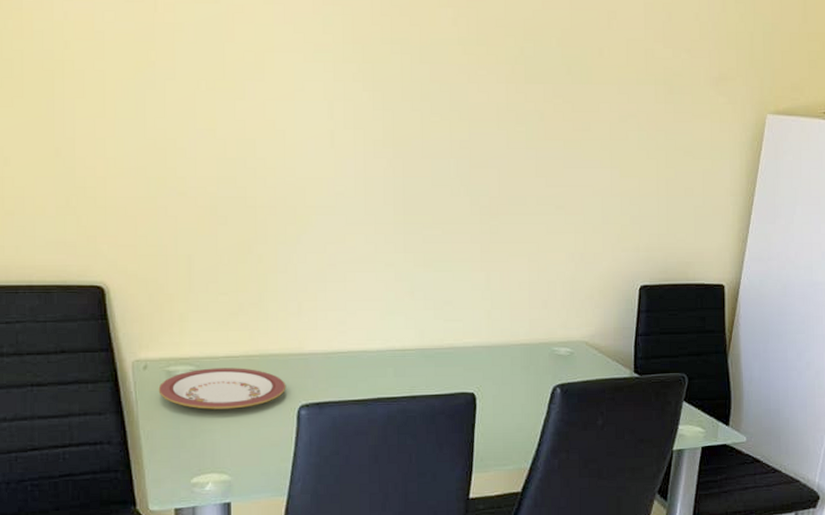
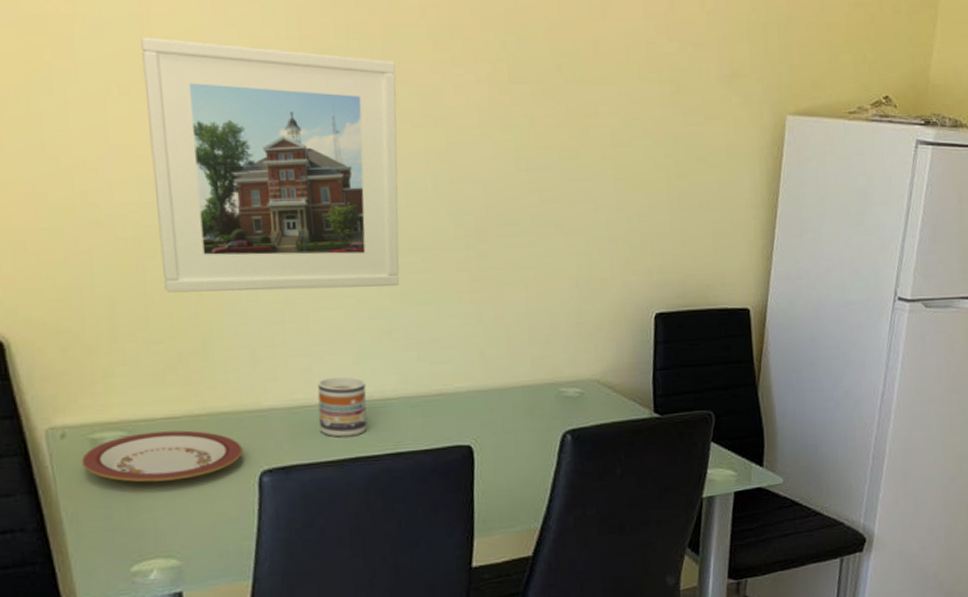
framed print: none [226,41,430,255] -> present [141,37,400,293]
mug: none [349,329,390,380] -> present [317,376,368,437]

